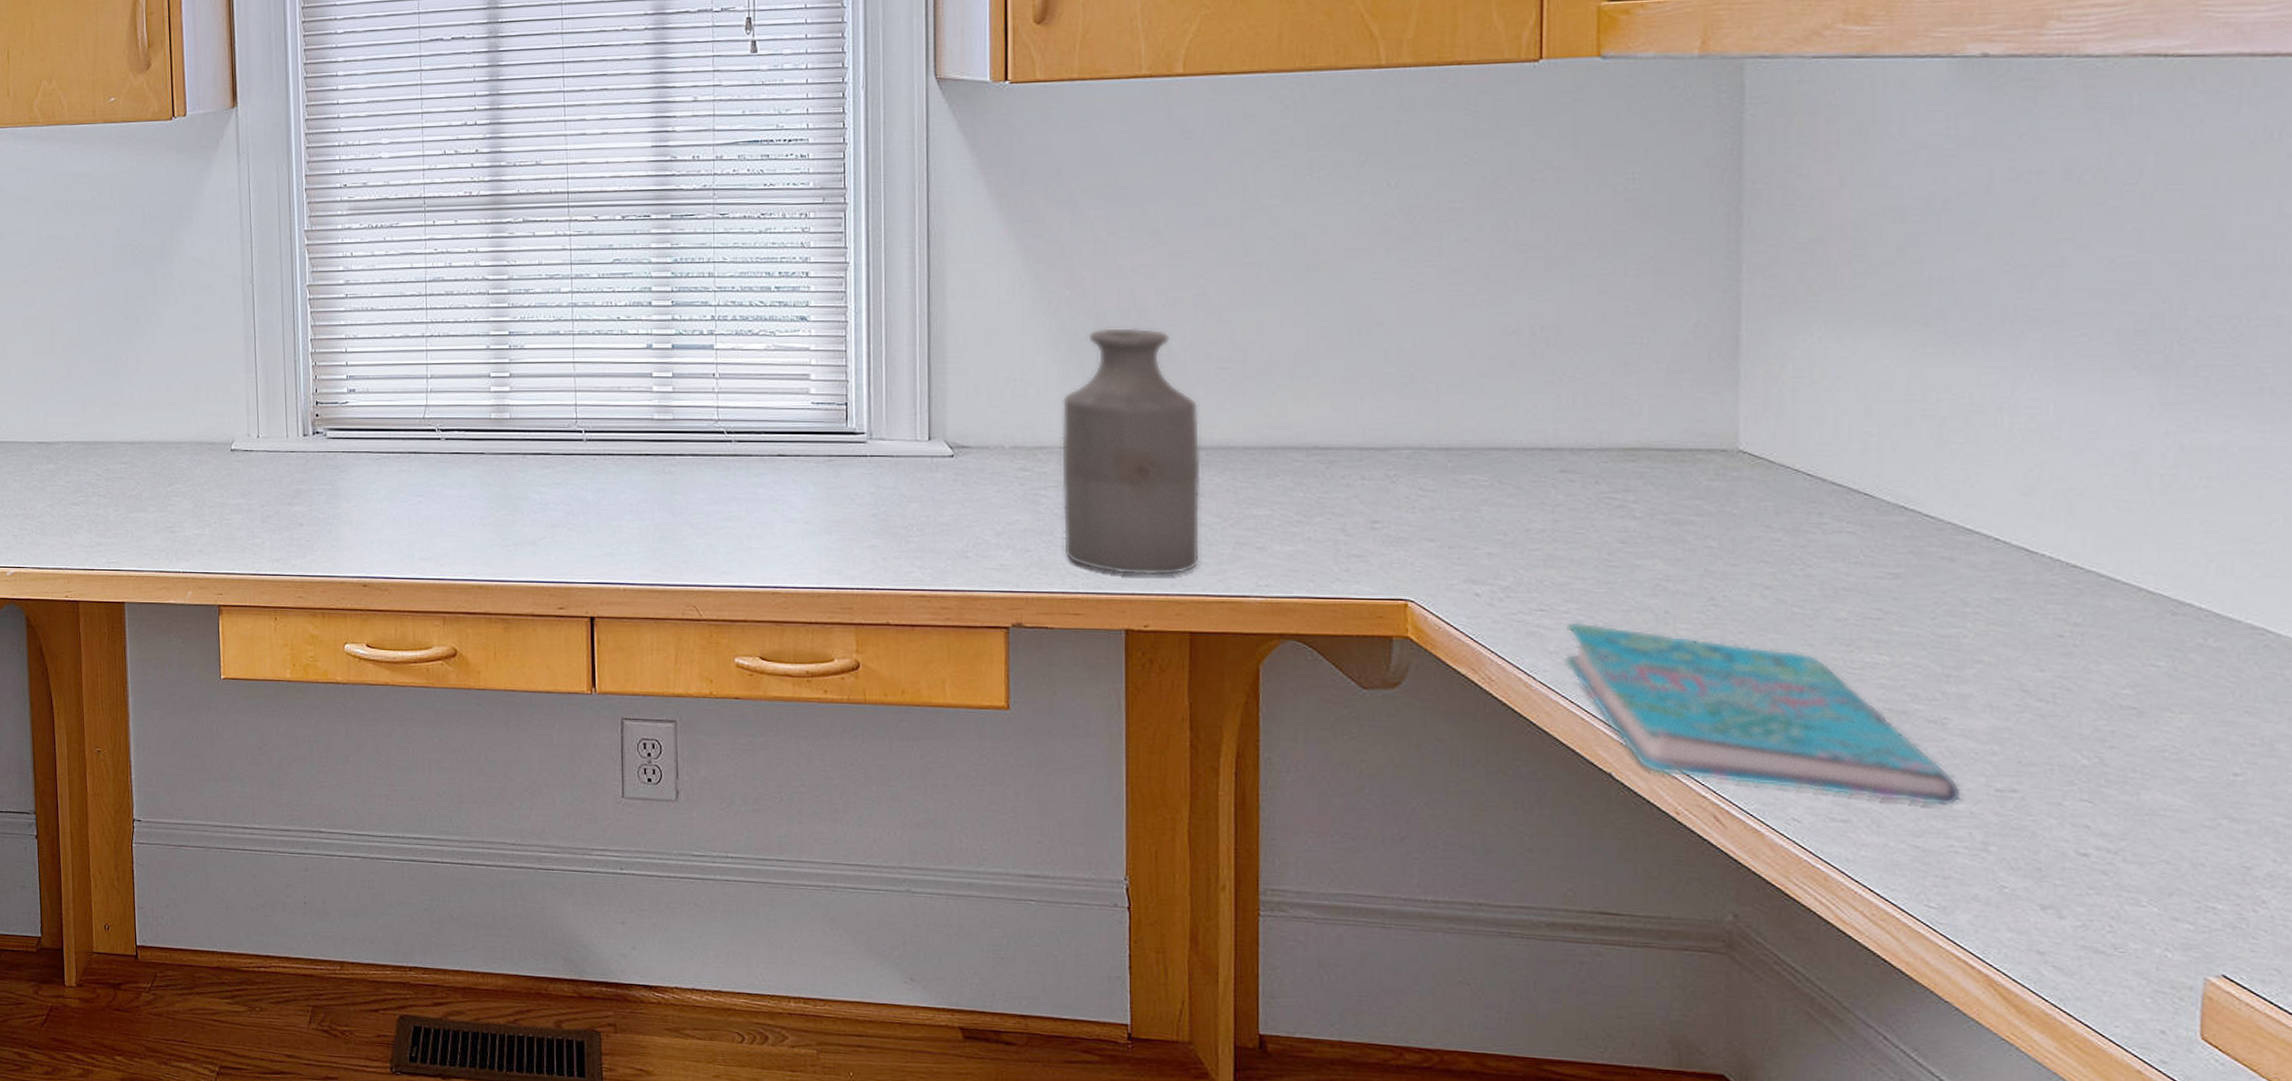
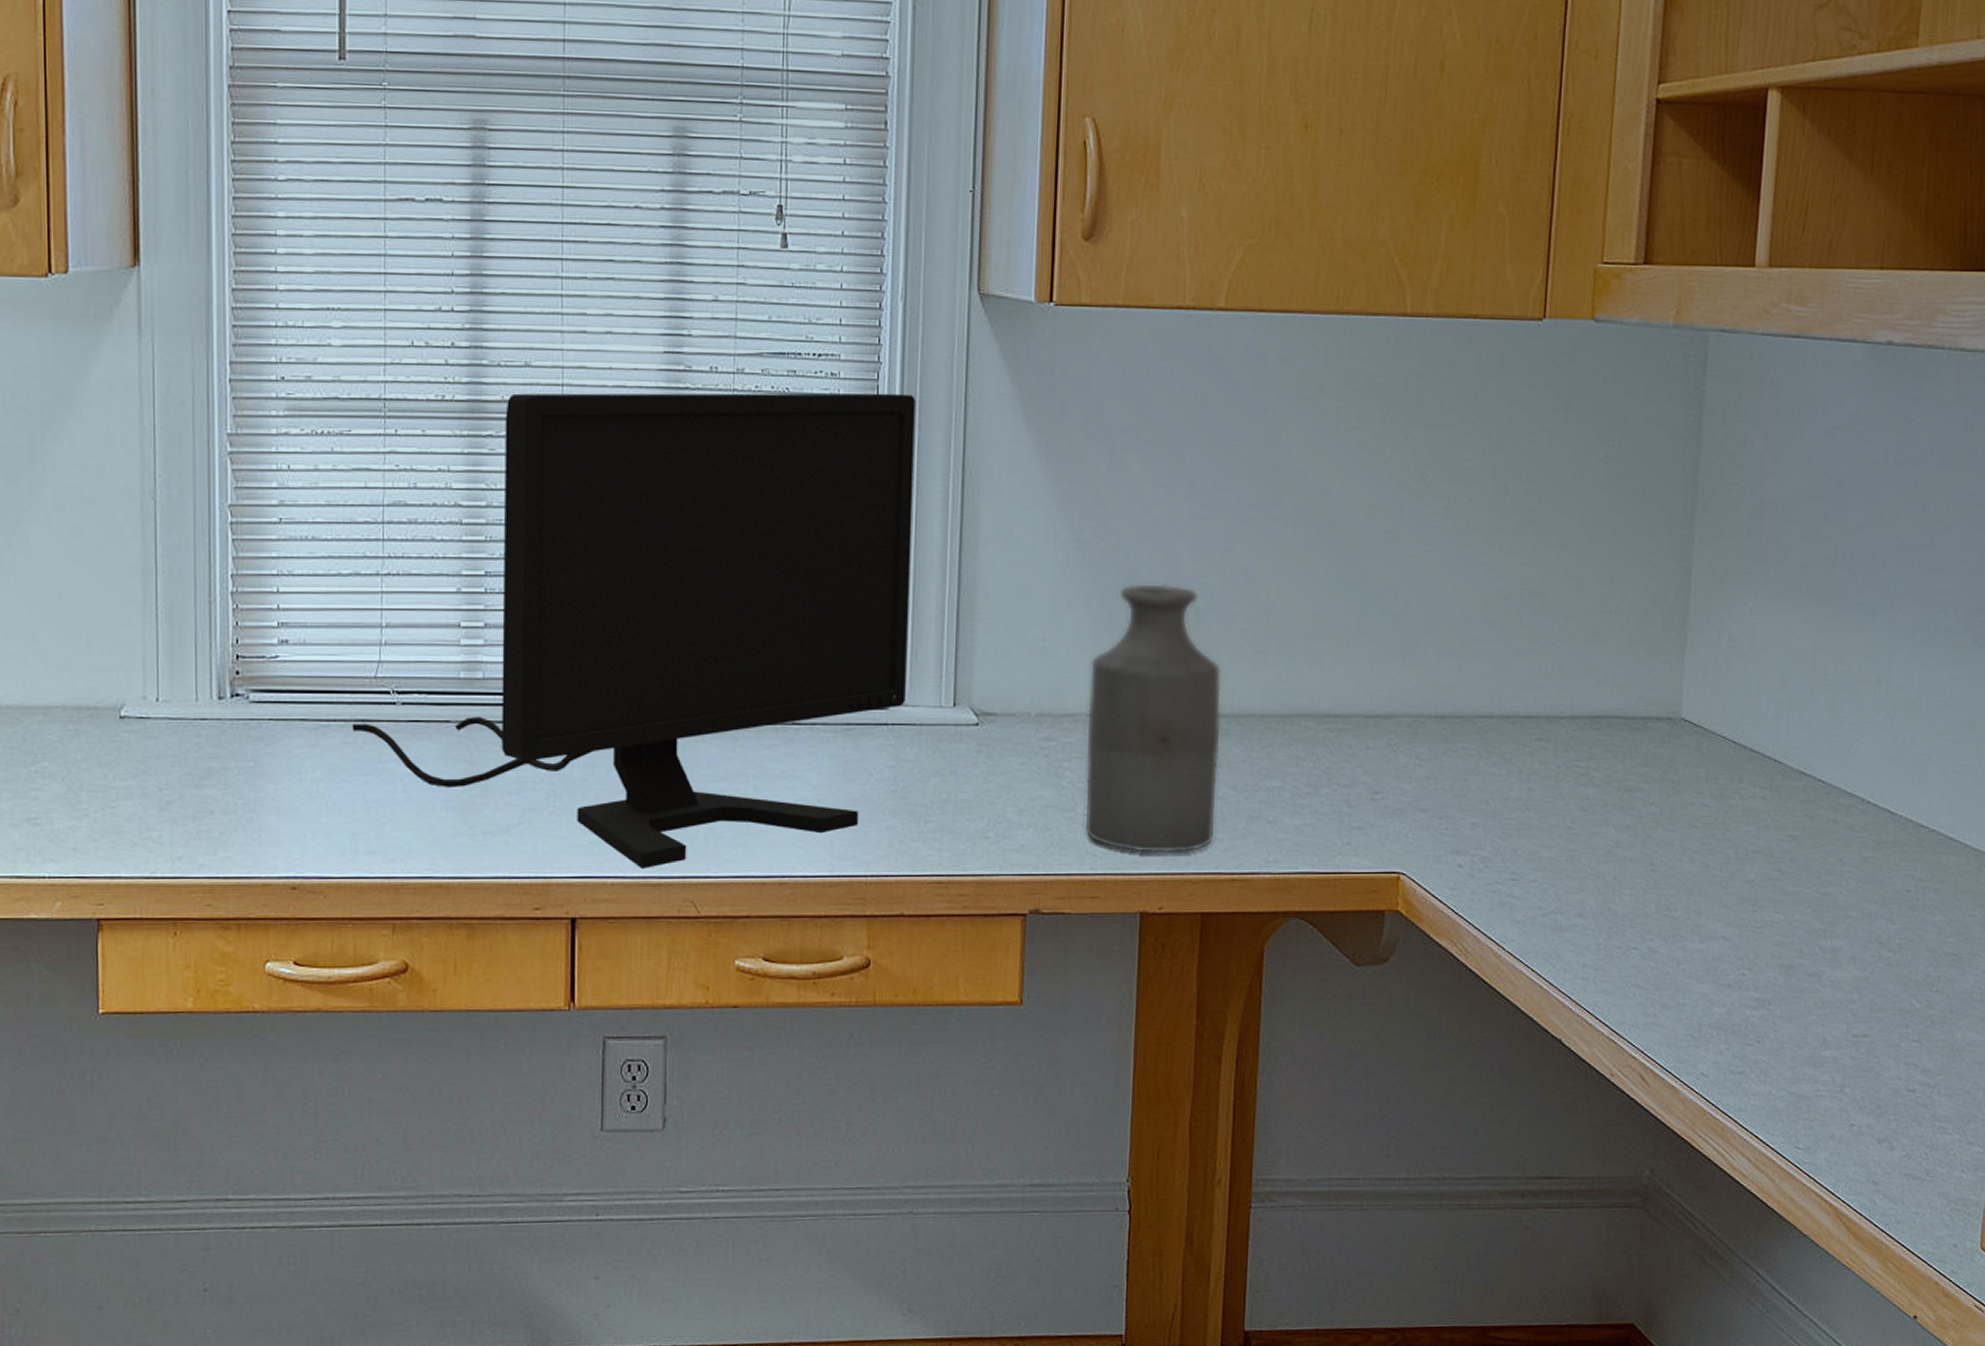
computer monitor: none [406,169,883,577] -> present [352,393,916,869]
cover: present [1563,622,1961,806] -> none [1528,891,1828,1054]

